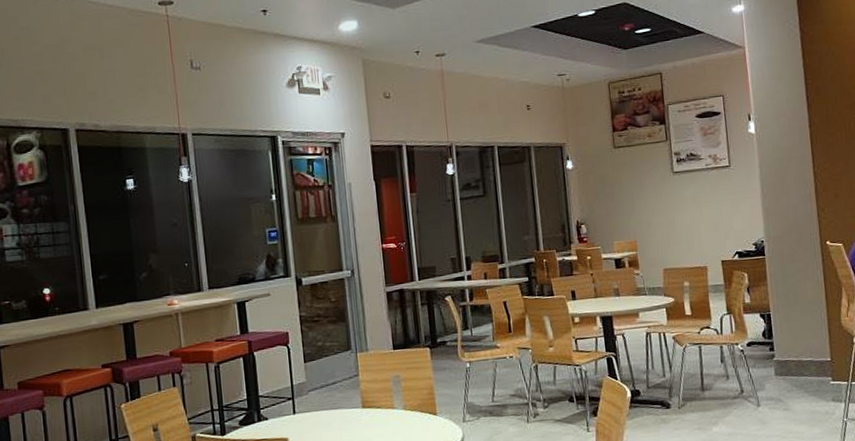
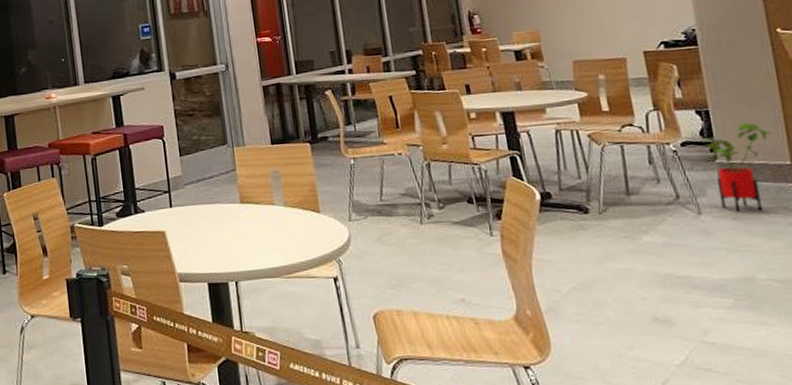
house plant: none [764,324,818,403] -> present [702,122,772,212]

